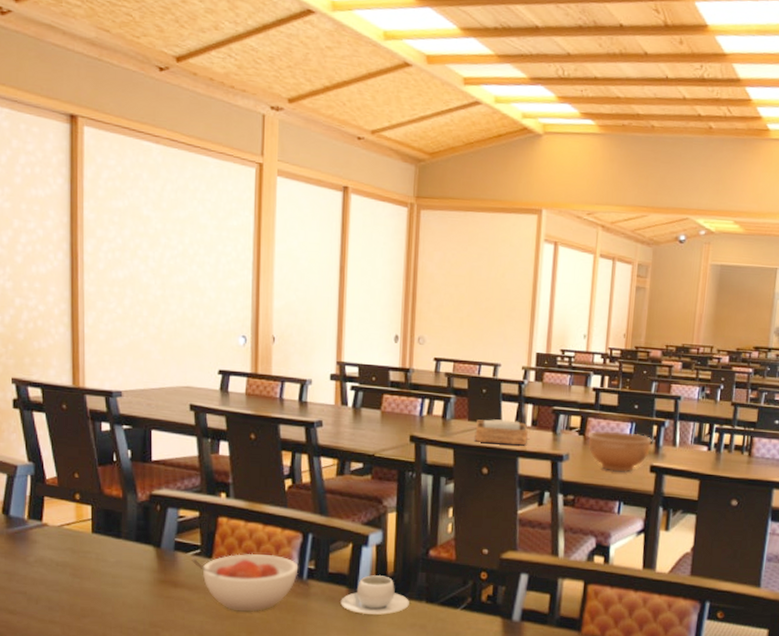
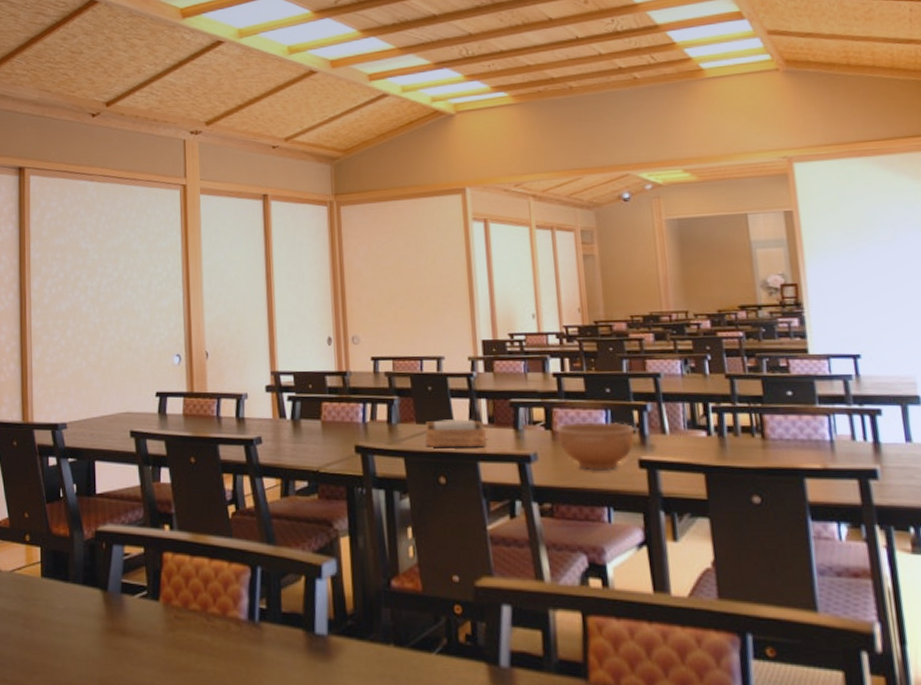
soup bowl: present [192,553,299,612] -> none [139,592,250,663]
teacup: present [340,575,409,615] -> none [298,614,375,663]

